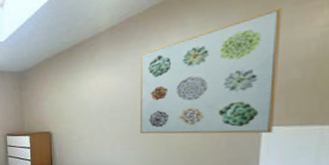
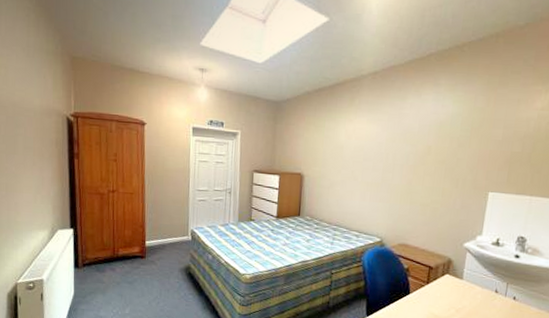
wall art: present [139,8,283,134] -> none [388,86,514,199]

